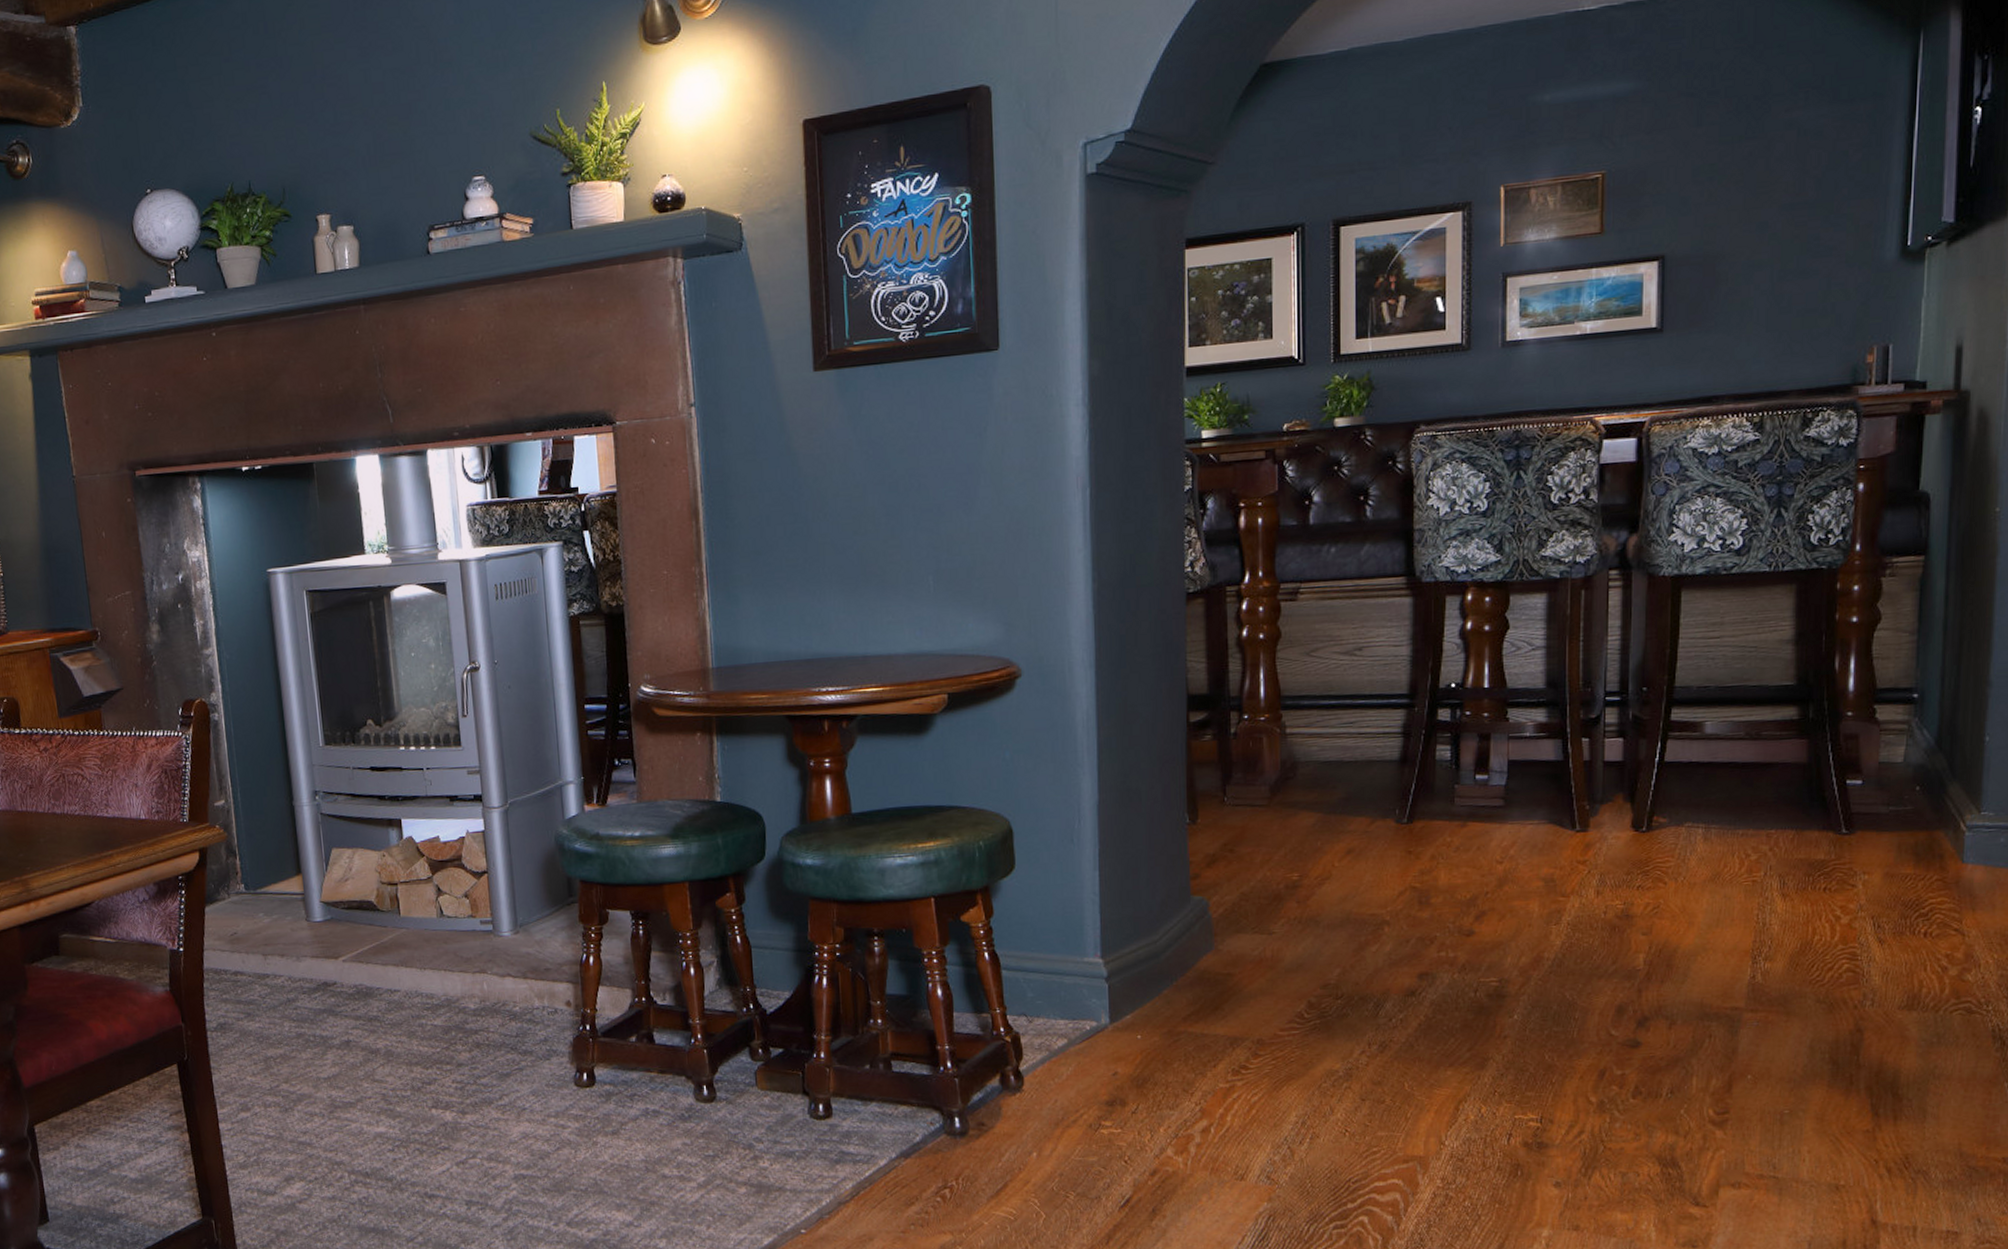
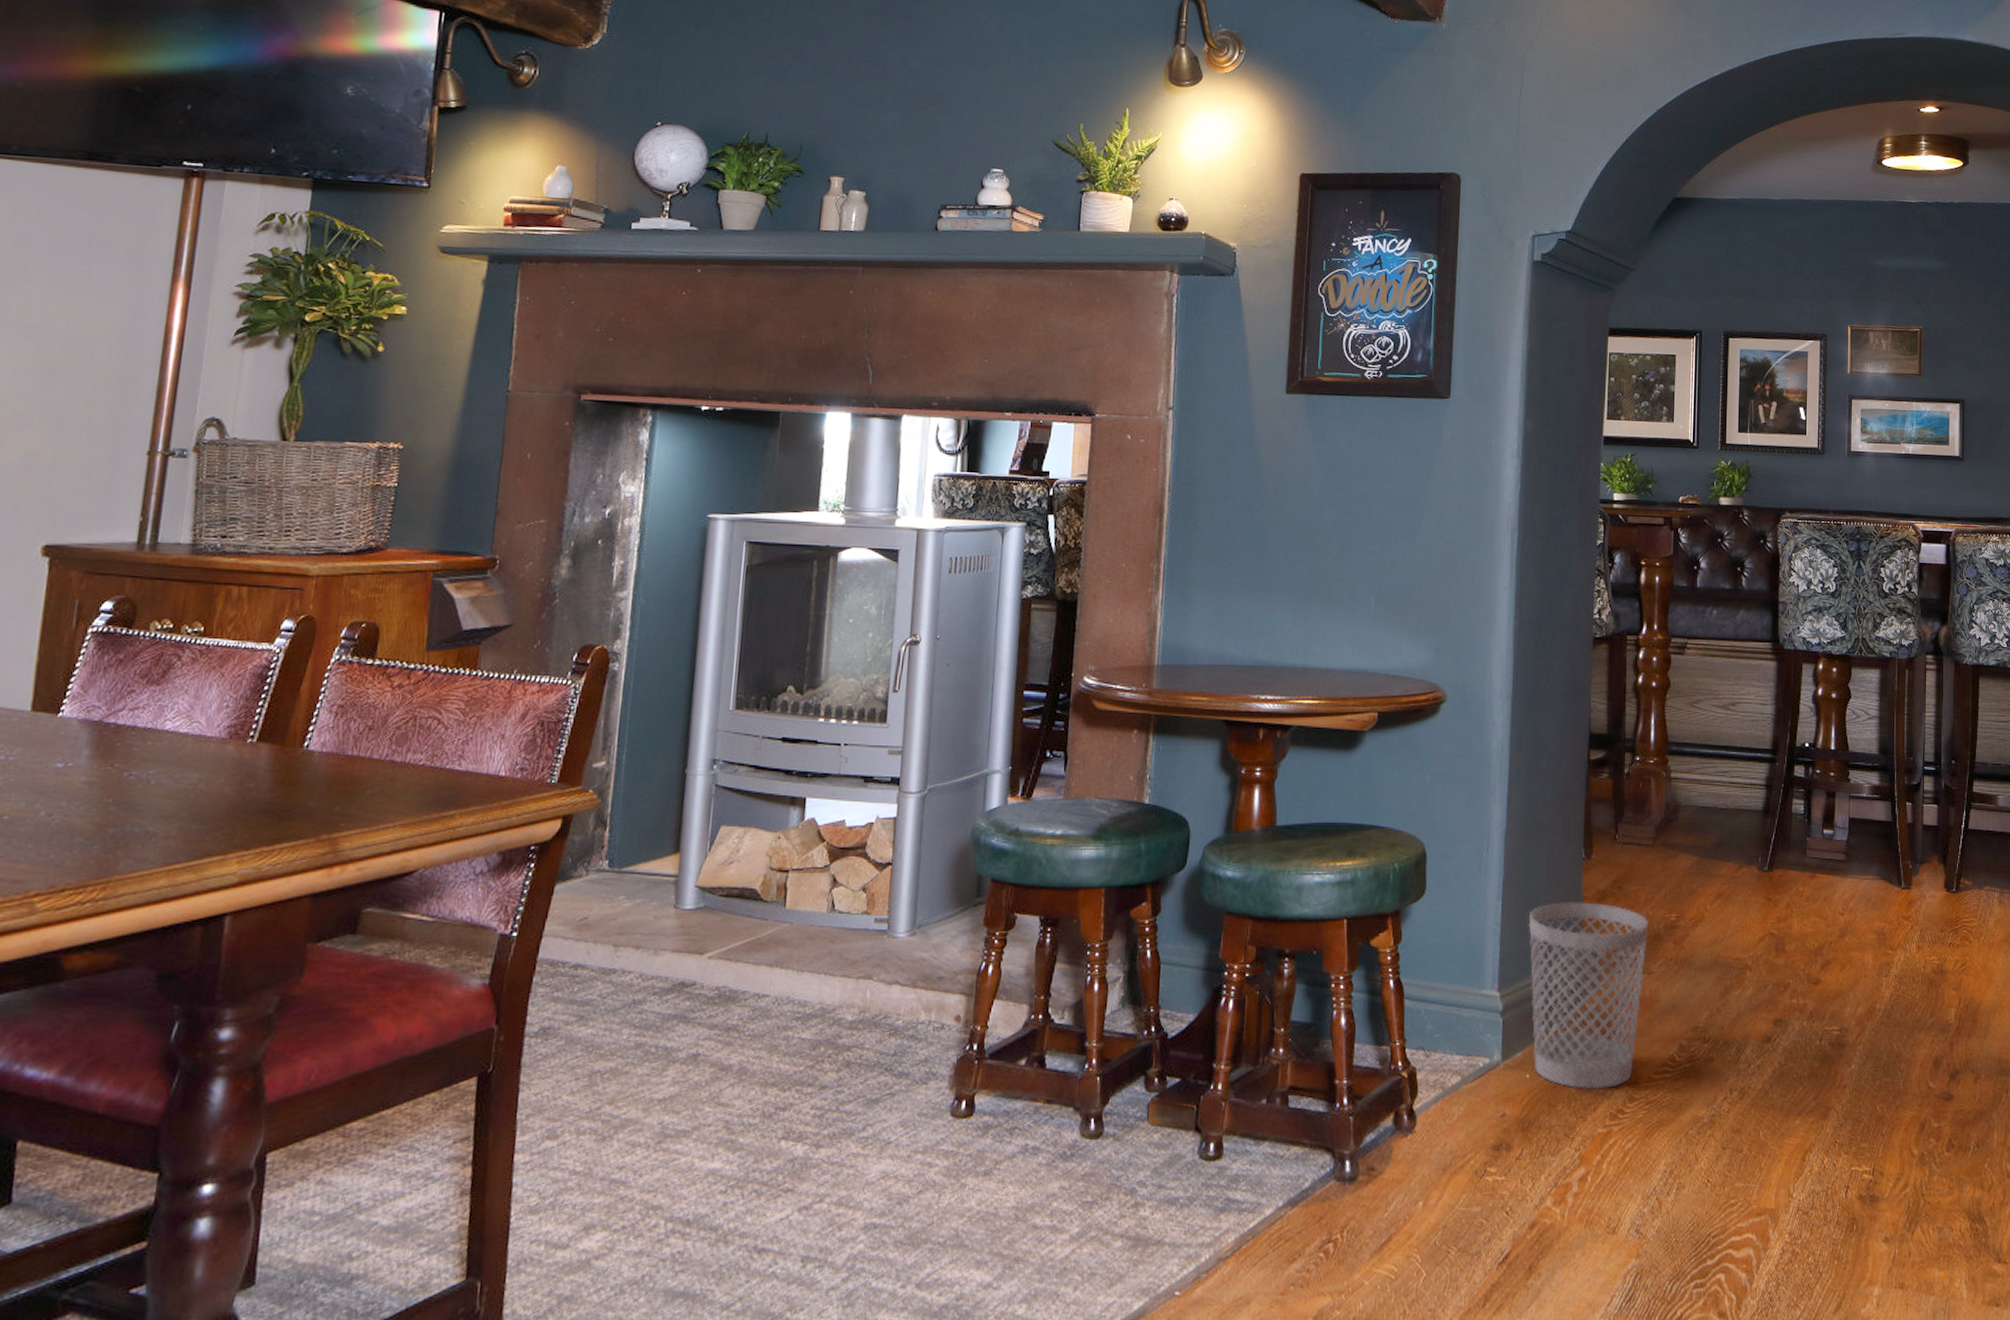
wastebasket: none [1130,866,1267,1048] -> present [1528,902,1649,1090]

